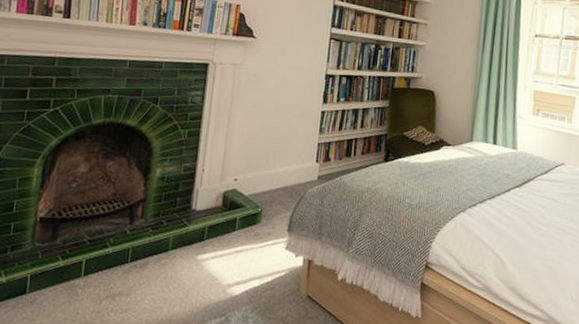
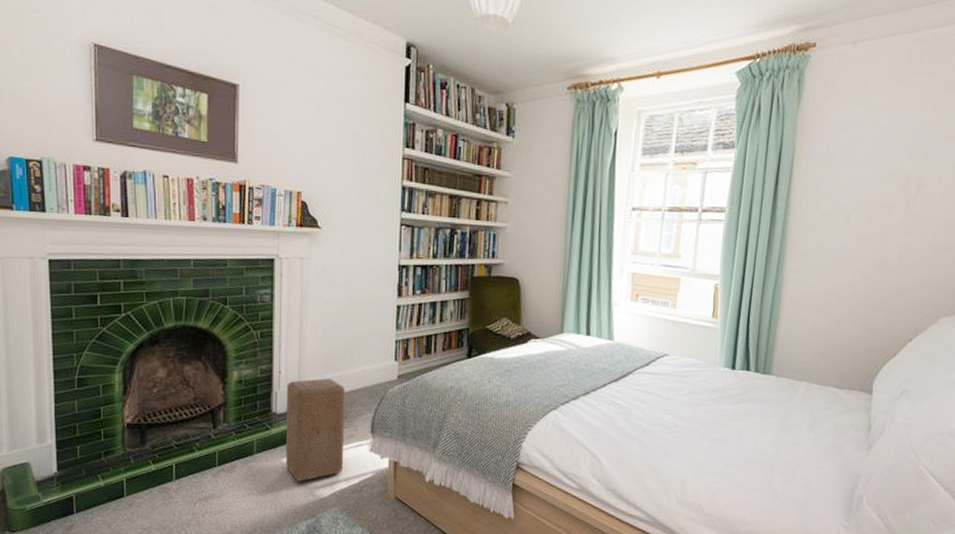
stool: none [199,177,267,279] -> present [285,378,346,482]

